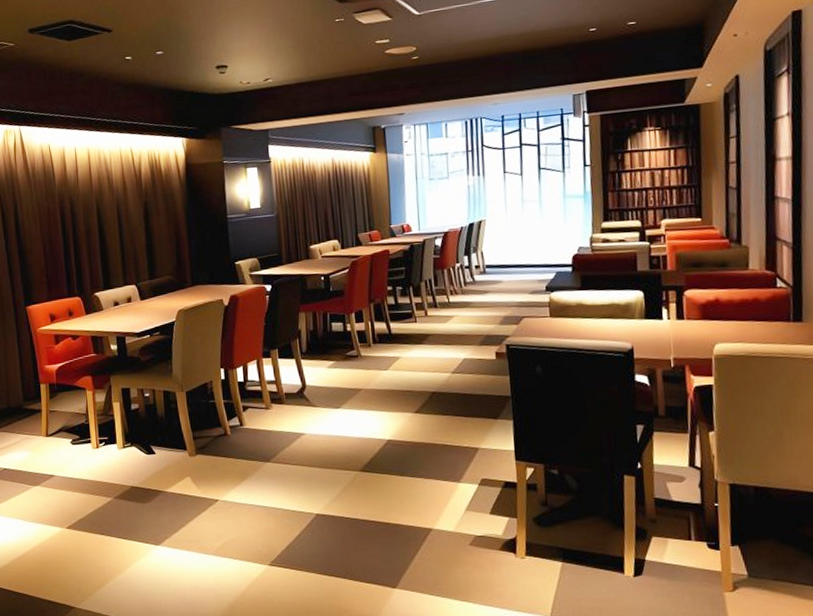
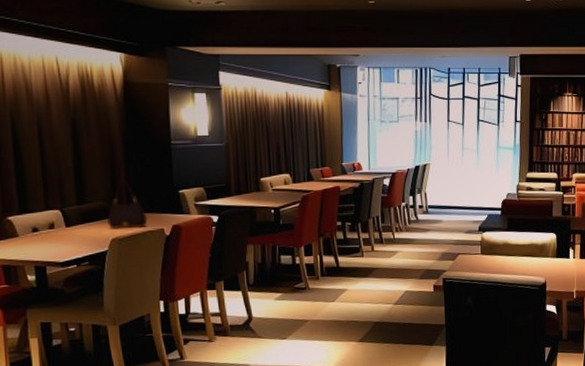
handbag: none [173,255,209,301] -> present [106,180,148,230]

